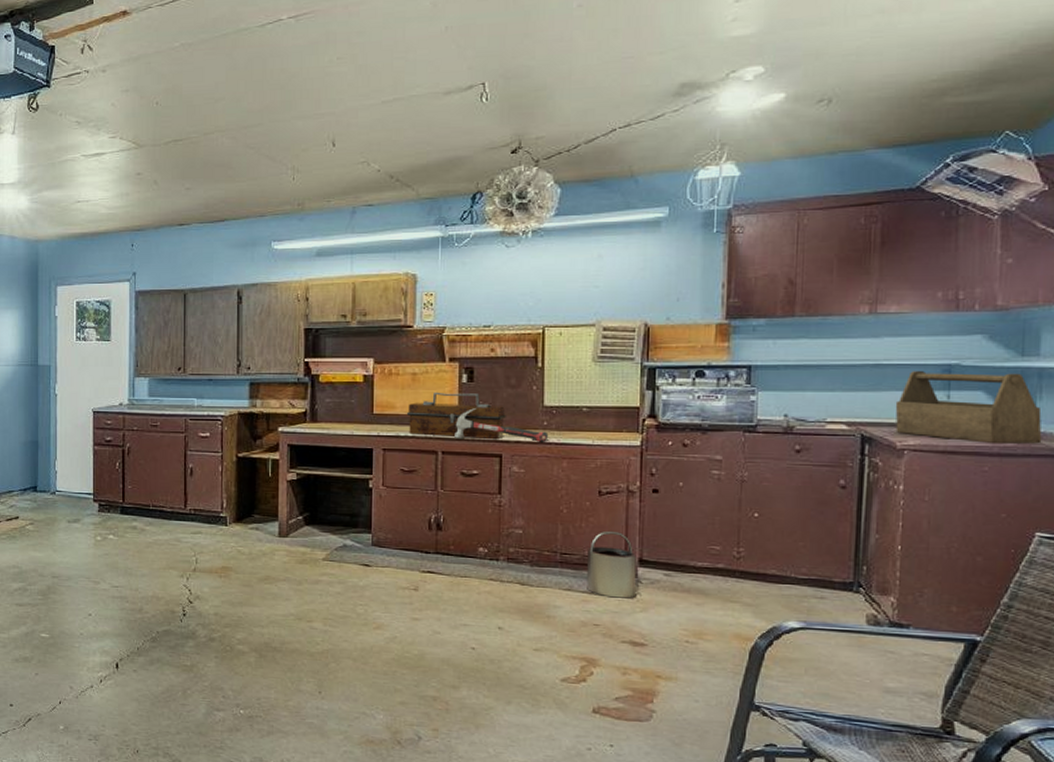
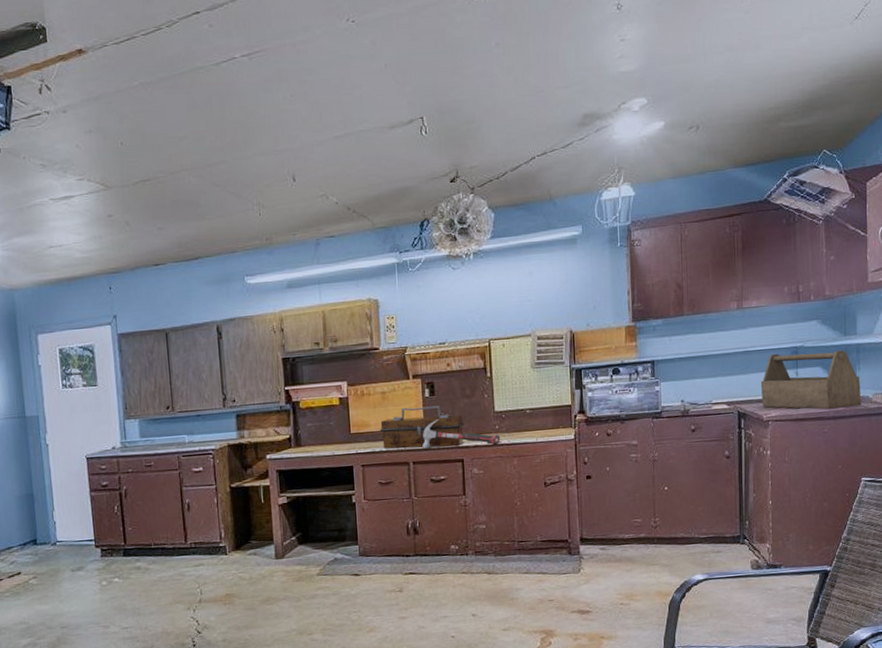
bucket: present [587,530,636,599] -> none [539,516,579,575]

